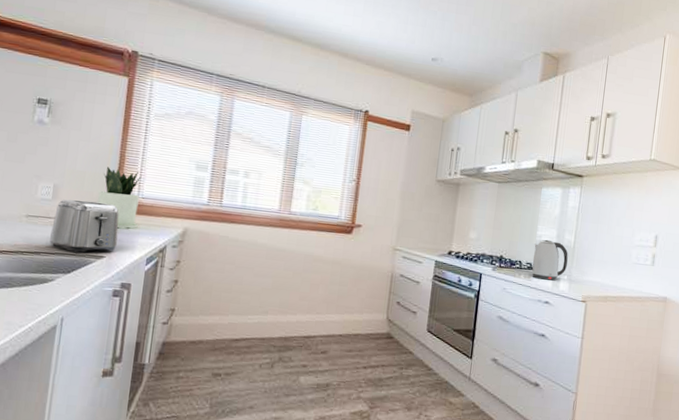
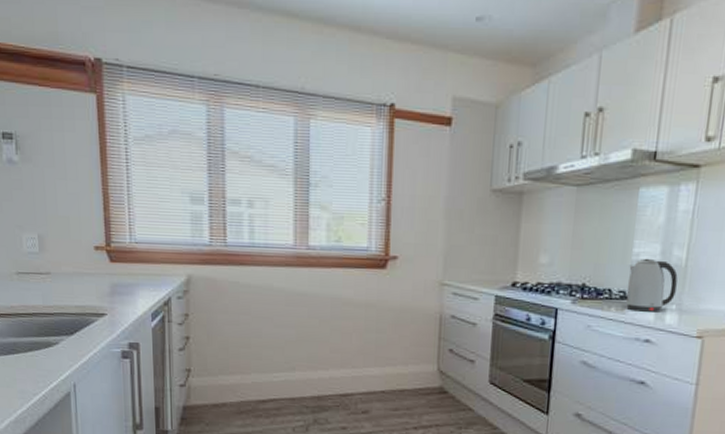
toaster: present [49,199,119,253] -> none [44,250,118,312]
planter: present [96,166,142,229] -> none [86,208,137,281]

